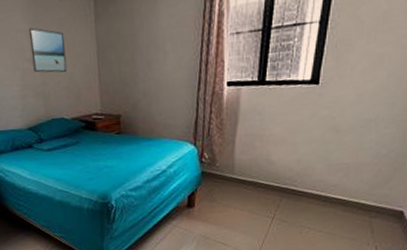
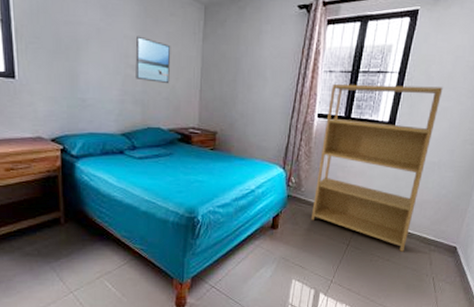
bookshelf: none [229,30,377,221] -> present [310,83,443,252]

